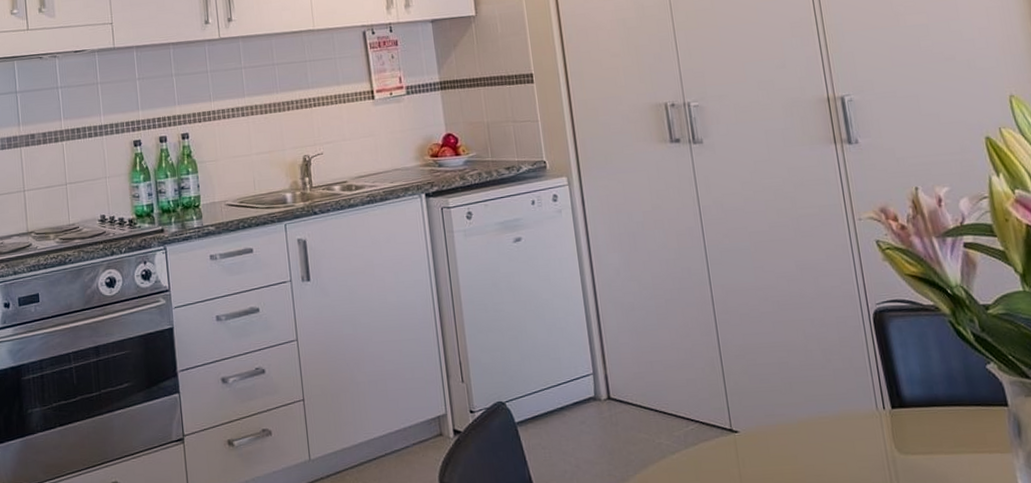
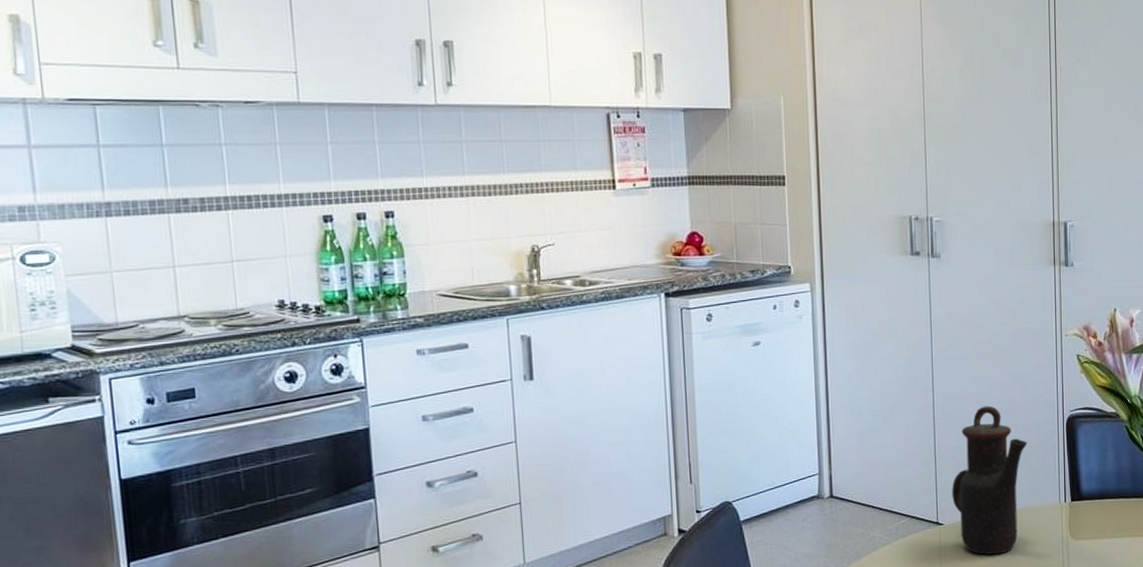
teapot: none [743,299,830,469] -> present [952,405,1027,555]

